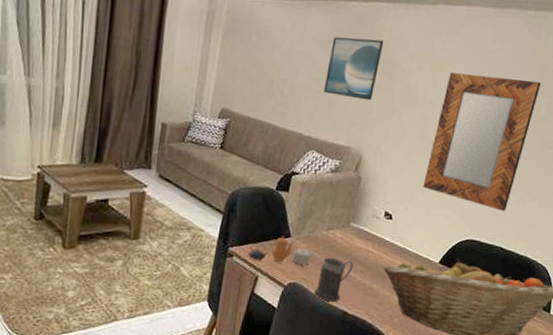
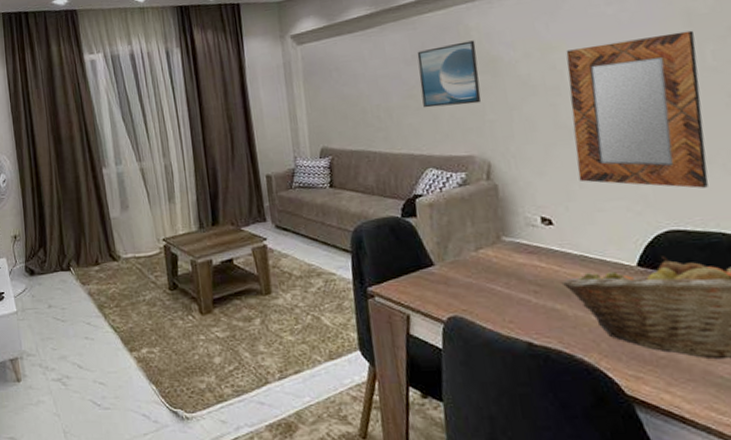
teapot: present [247,235,314,265] -> none [390,265,468,298]
mug: present [314,257,354,303] -> none [481,280,523,334]

